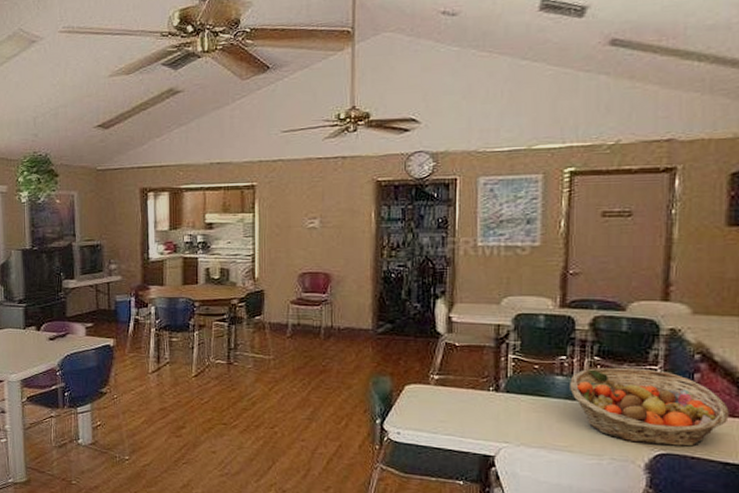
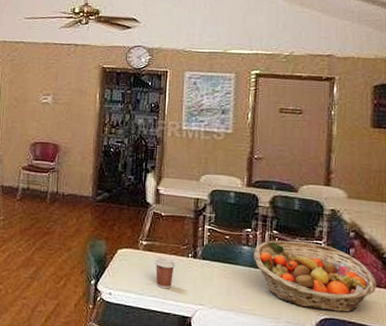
coffee cup: none [449,391,474,427] -> present [155,256,176,289]

